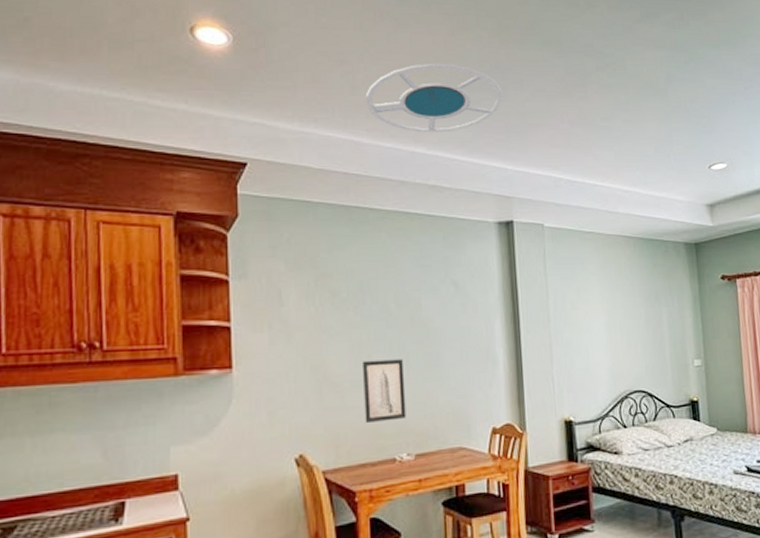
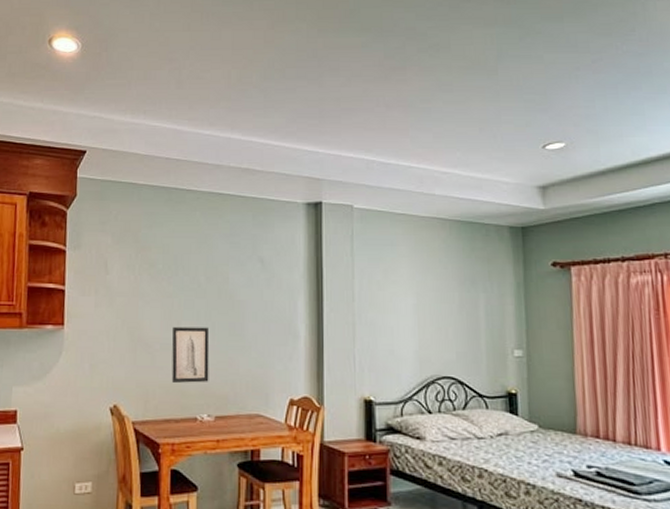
ceiling lamp: present [365,63,503,133] -> none [189,55,318,120]

